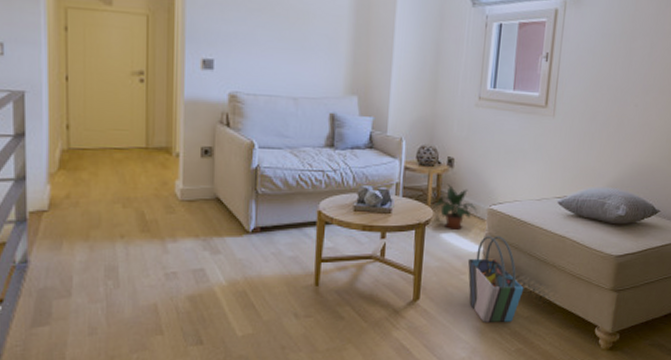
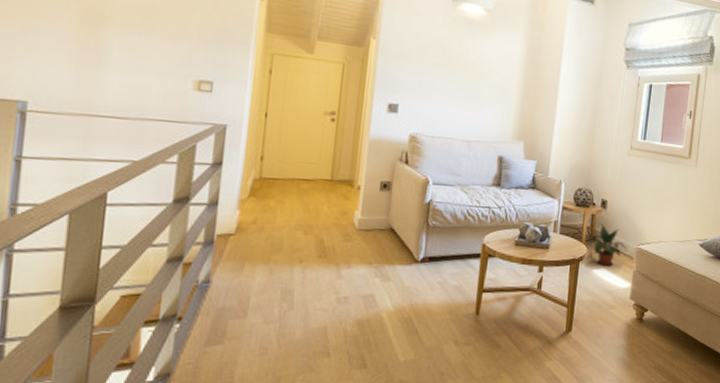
tote bag: present [467,236,524,322] -> none [617,273,668,356]

